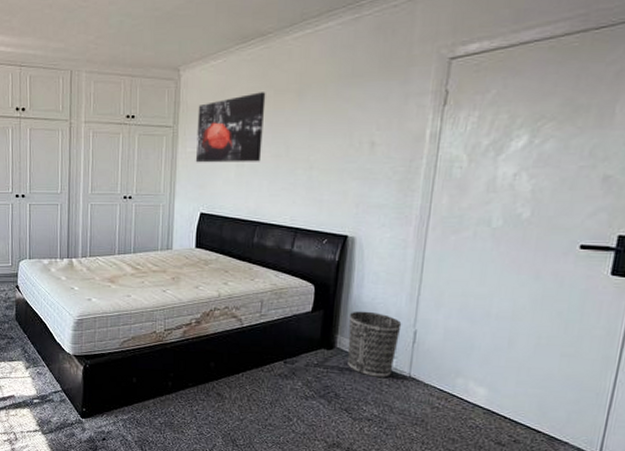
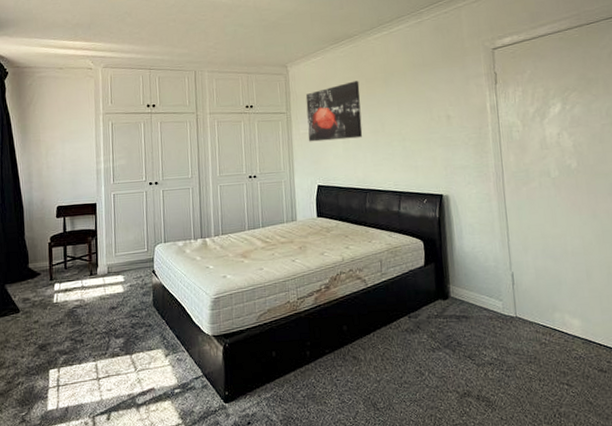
wastebasket: present [347,311,402,379] -> none [457,260,501,322]

